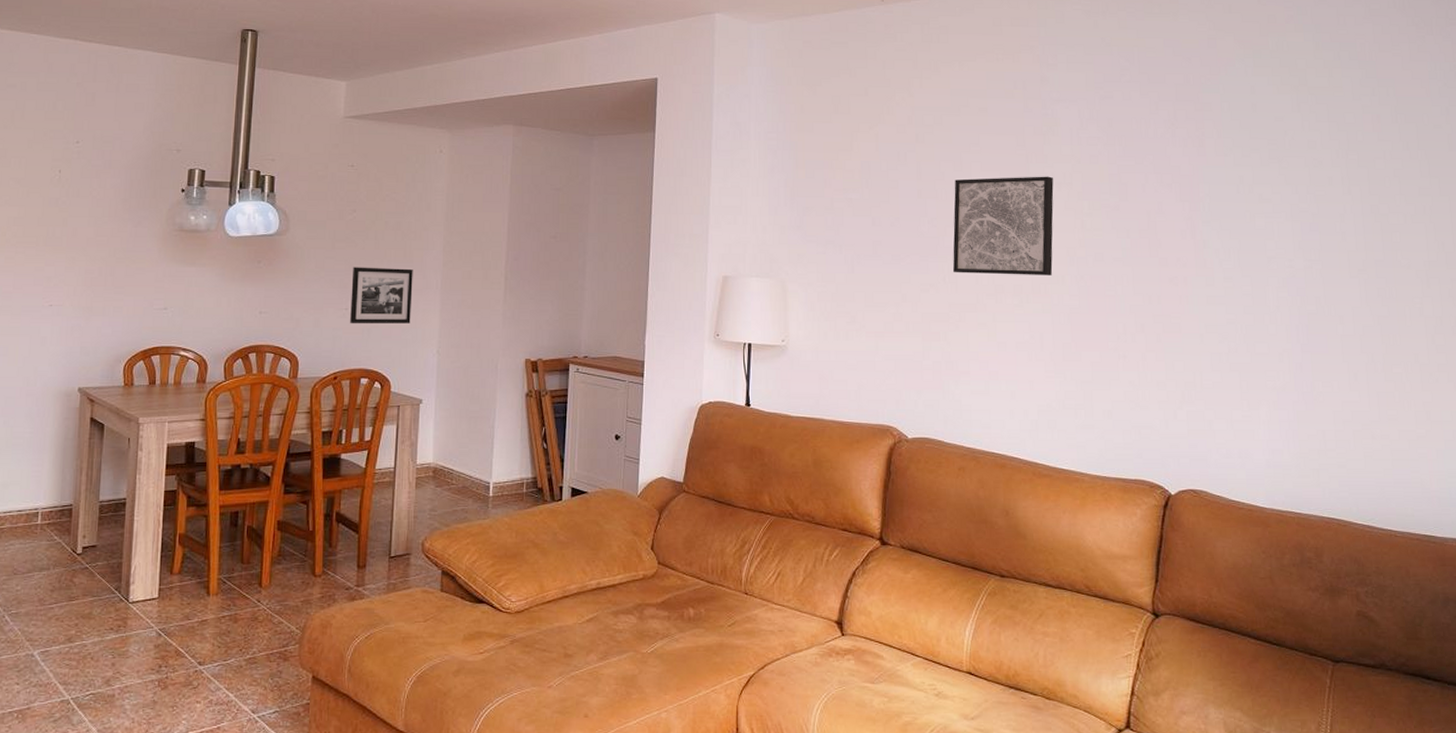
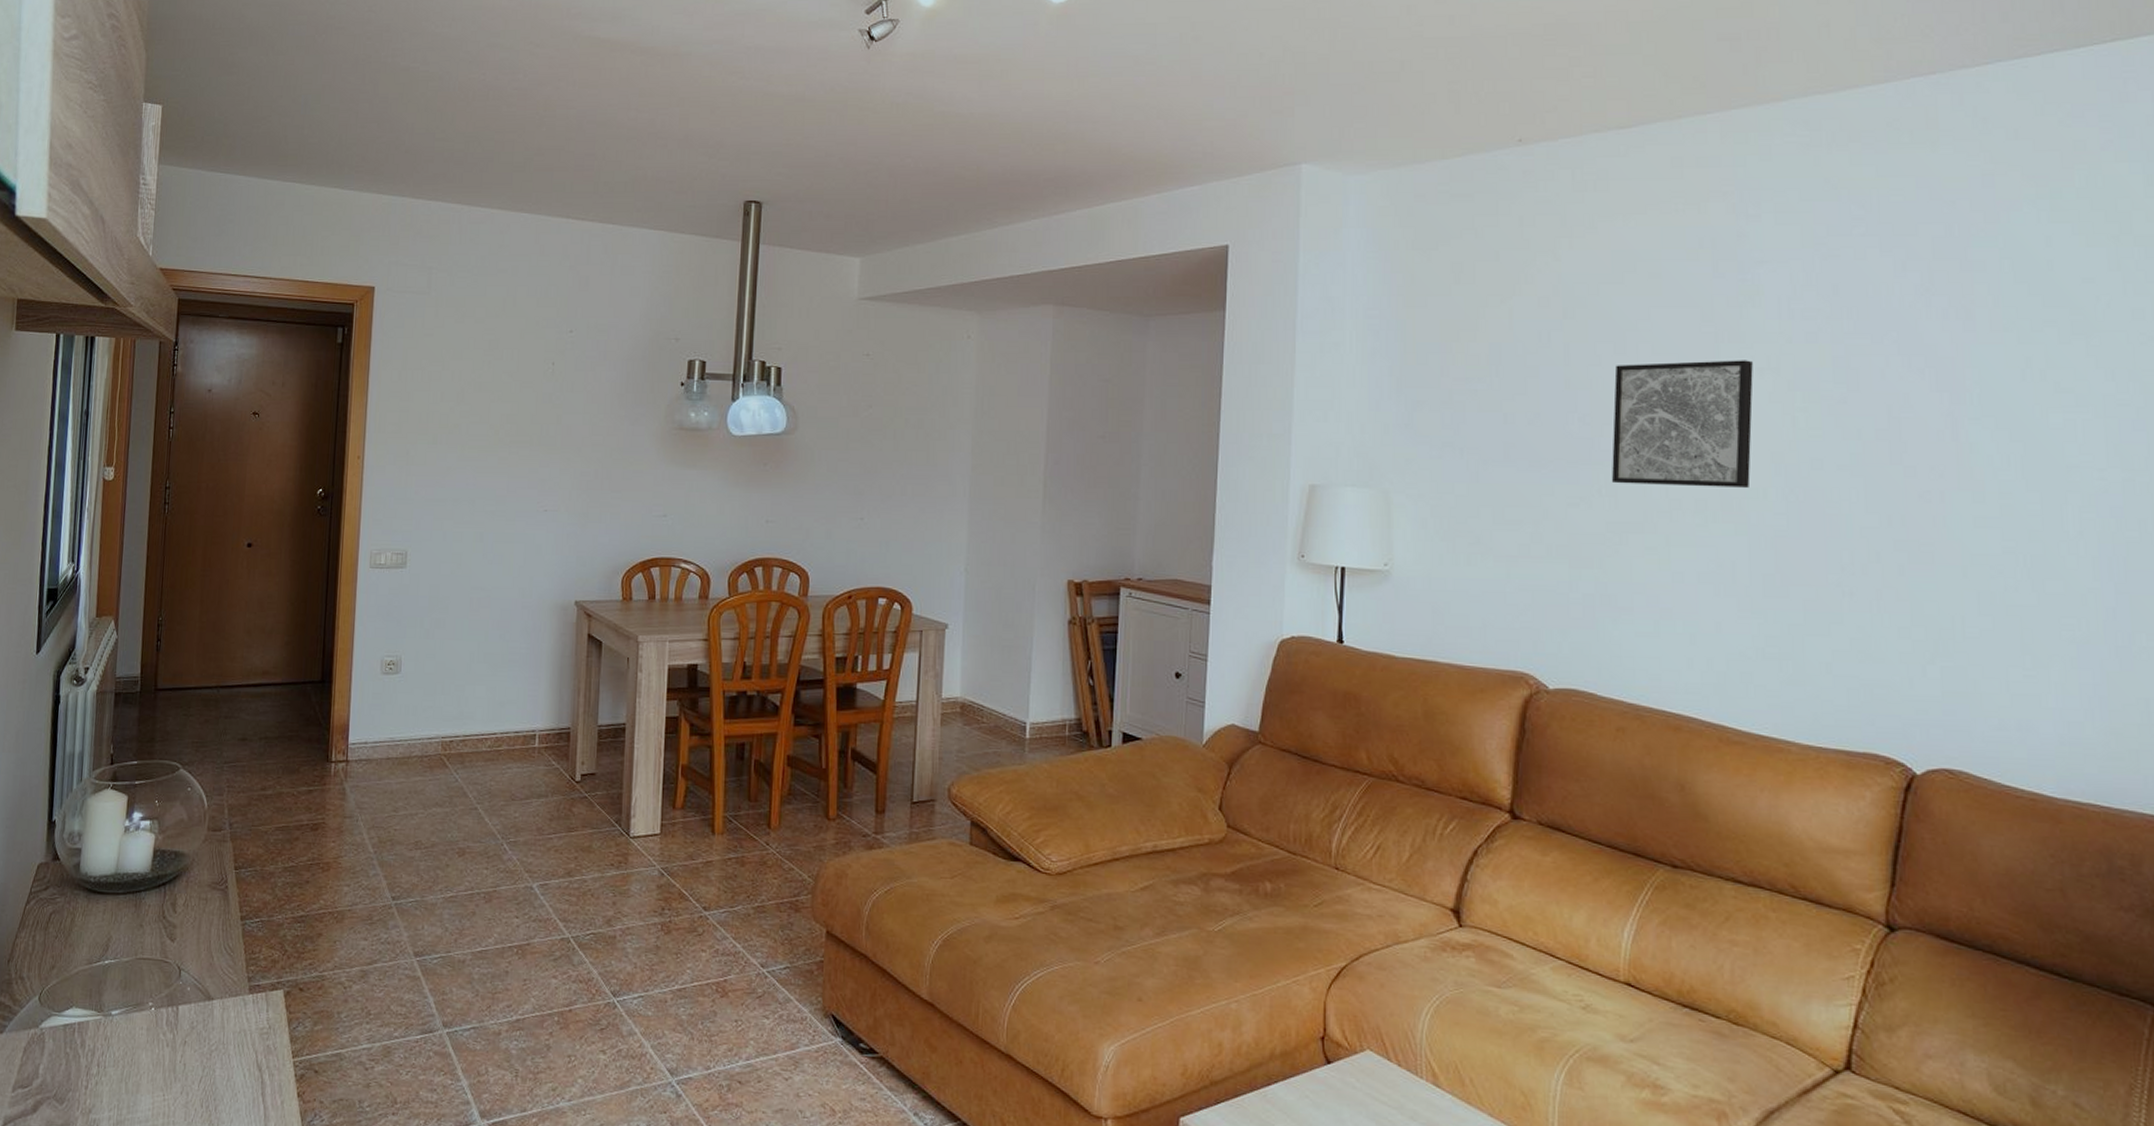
picture frame: present [350,267,413,324] -> none [866,470,937,537]

